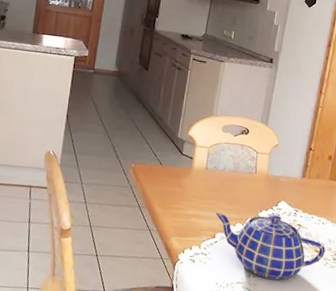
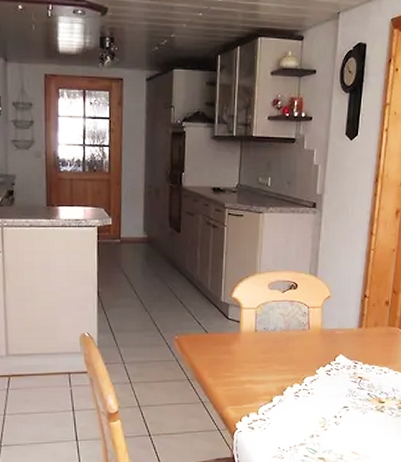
teapot: present [215,213,325,280] -> none [269,369,390,436]

